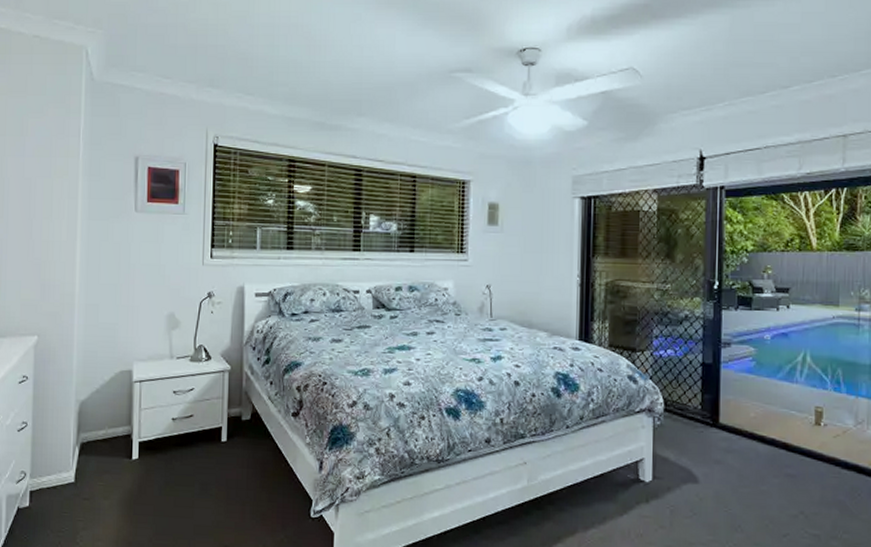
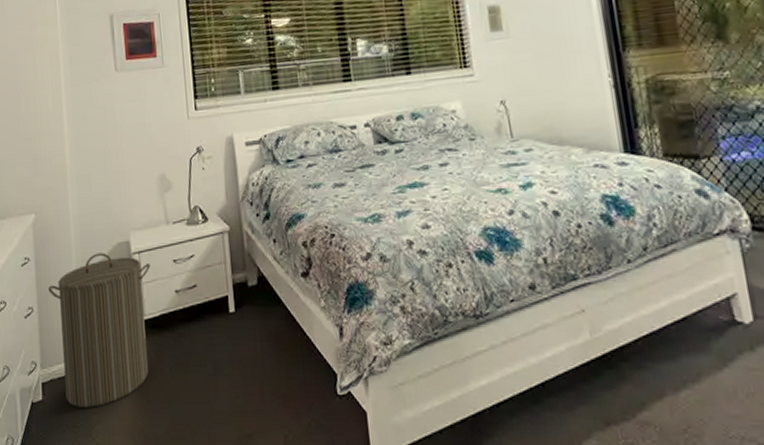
laundry hamper: none [45,378,150,516] -> present [48,253,151,408]

